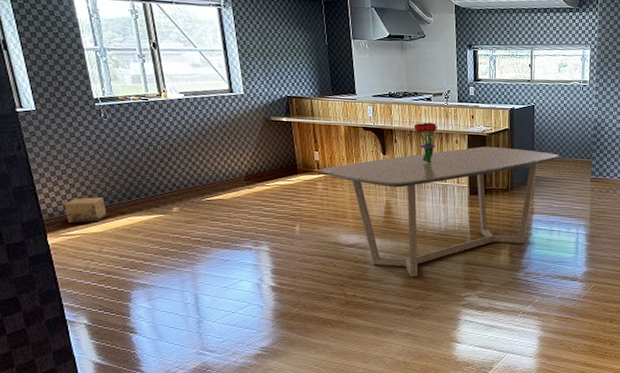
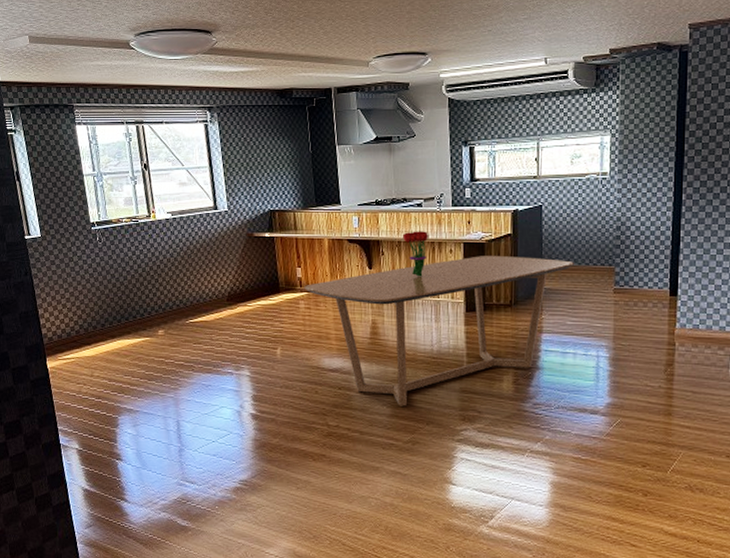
cardboard box: present [65,197,107,223] -> none [62,321,99,347]

